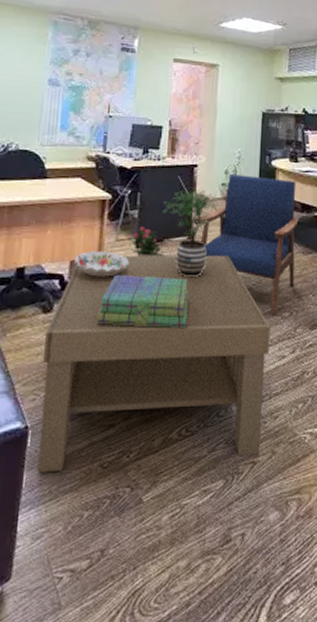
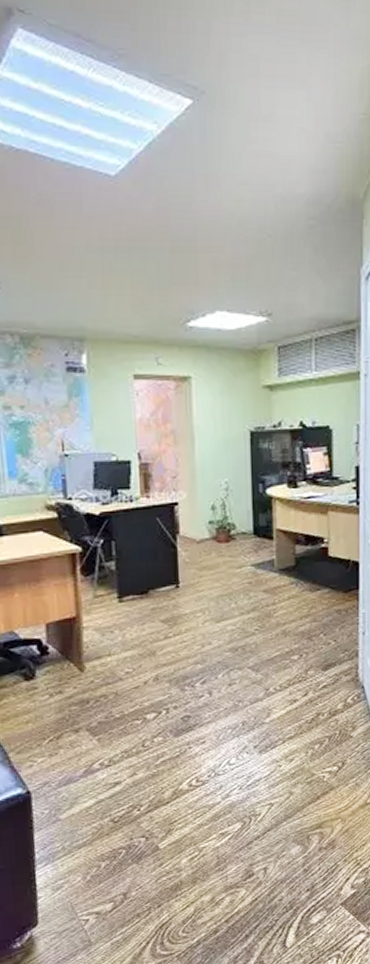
coffee table: present [37,255,270,472] -> none [32,601,279,832]
decorative bowl: present [74,250,130,277] -> none [50,609,113,638]
stack of books: present [97,274,189,328] -> none [85,630,185,687]
potted flower: present [127,226,165,257] -> none [106,579,152,612]
potted plant: present [163,188,220,278] -> none [143,530,210,629]
armchair: present [194,173,299,314] -> none [182,508,303,659]

